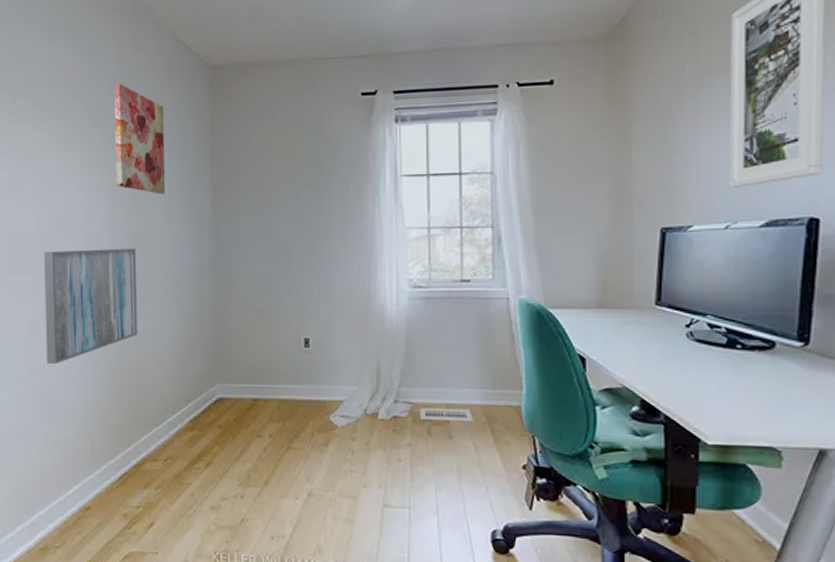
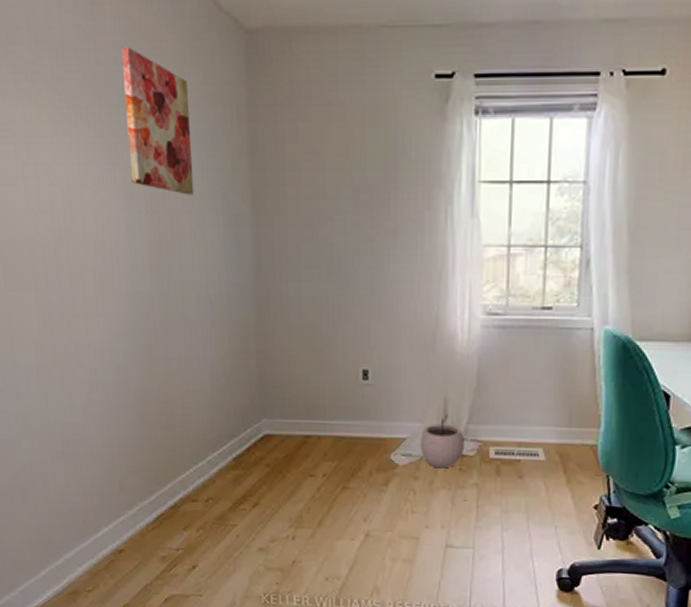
wall art: present [44,248,138,365] -> none [46,260,168,396]
plant pot: none [357,378,397,429] -> present [420,414,464,469]

